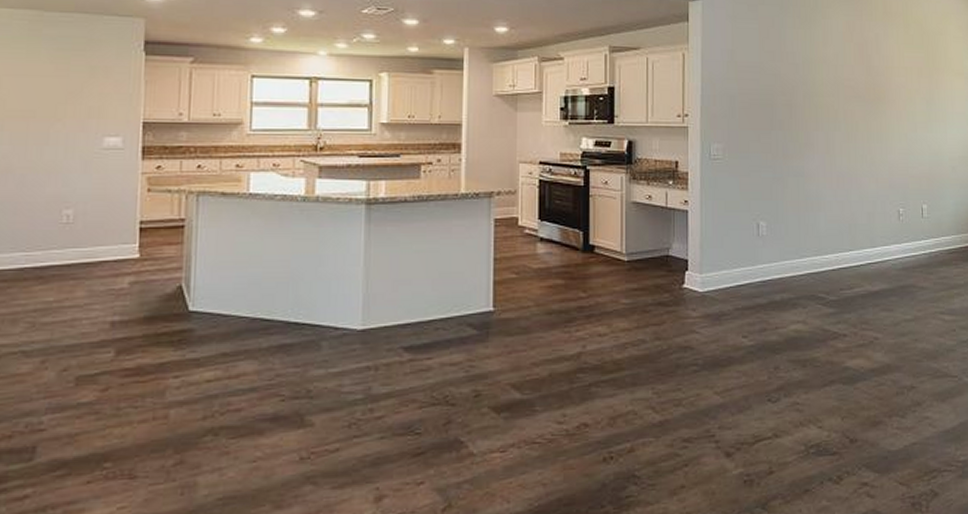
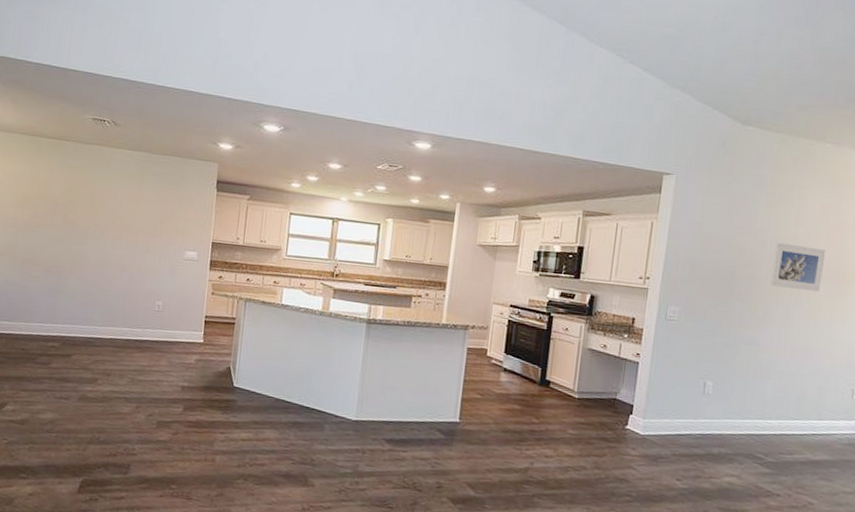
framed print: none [807,65,856,114] -> present [770,242,826,293]

